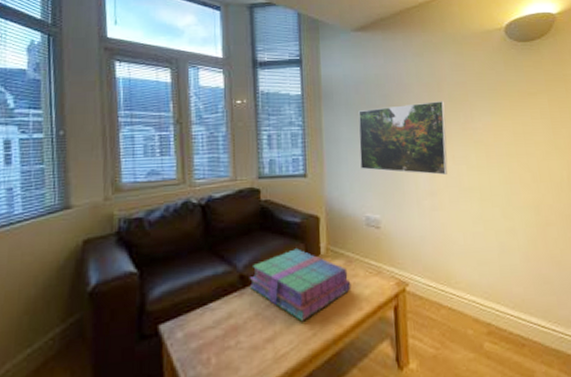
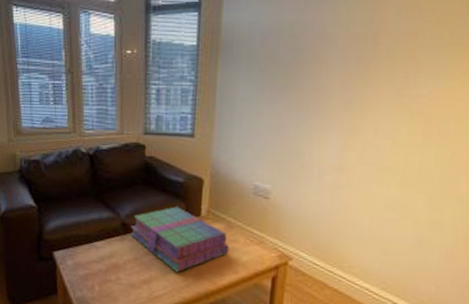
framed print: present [358,101,448,175] -> none [256,58,380,149]

